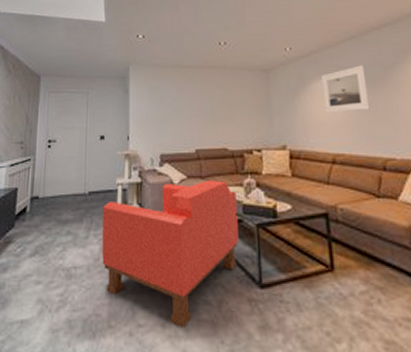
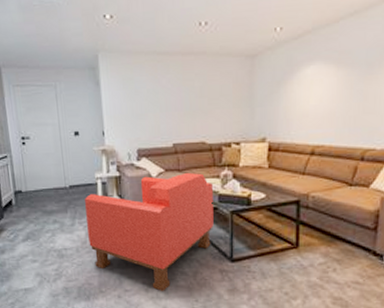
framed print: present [321,65,370,113] -> none [311,47,362,103]

